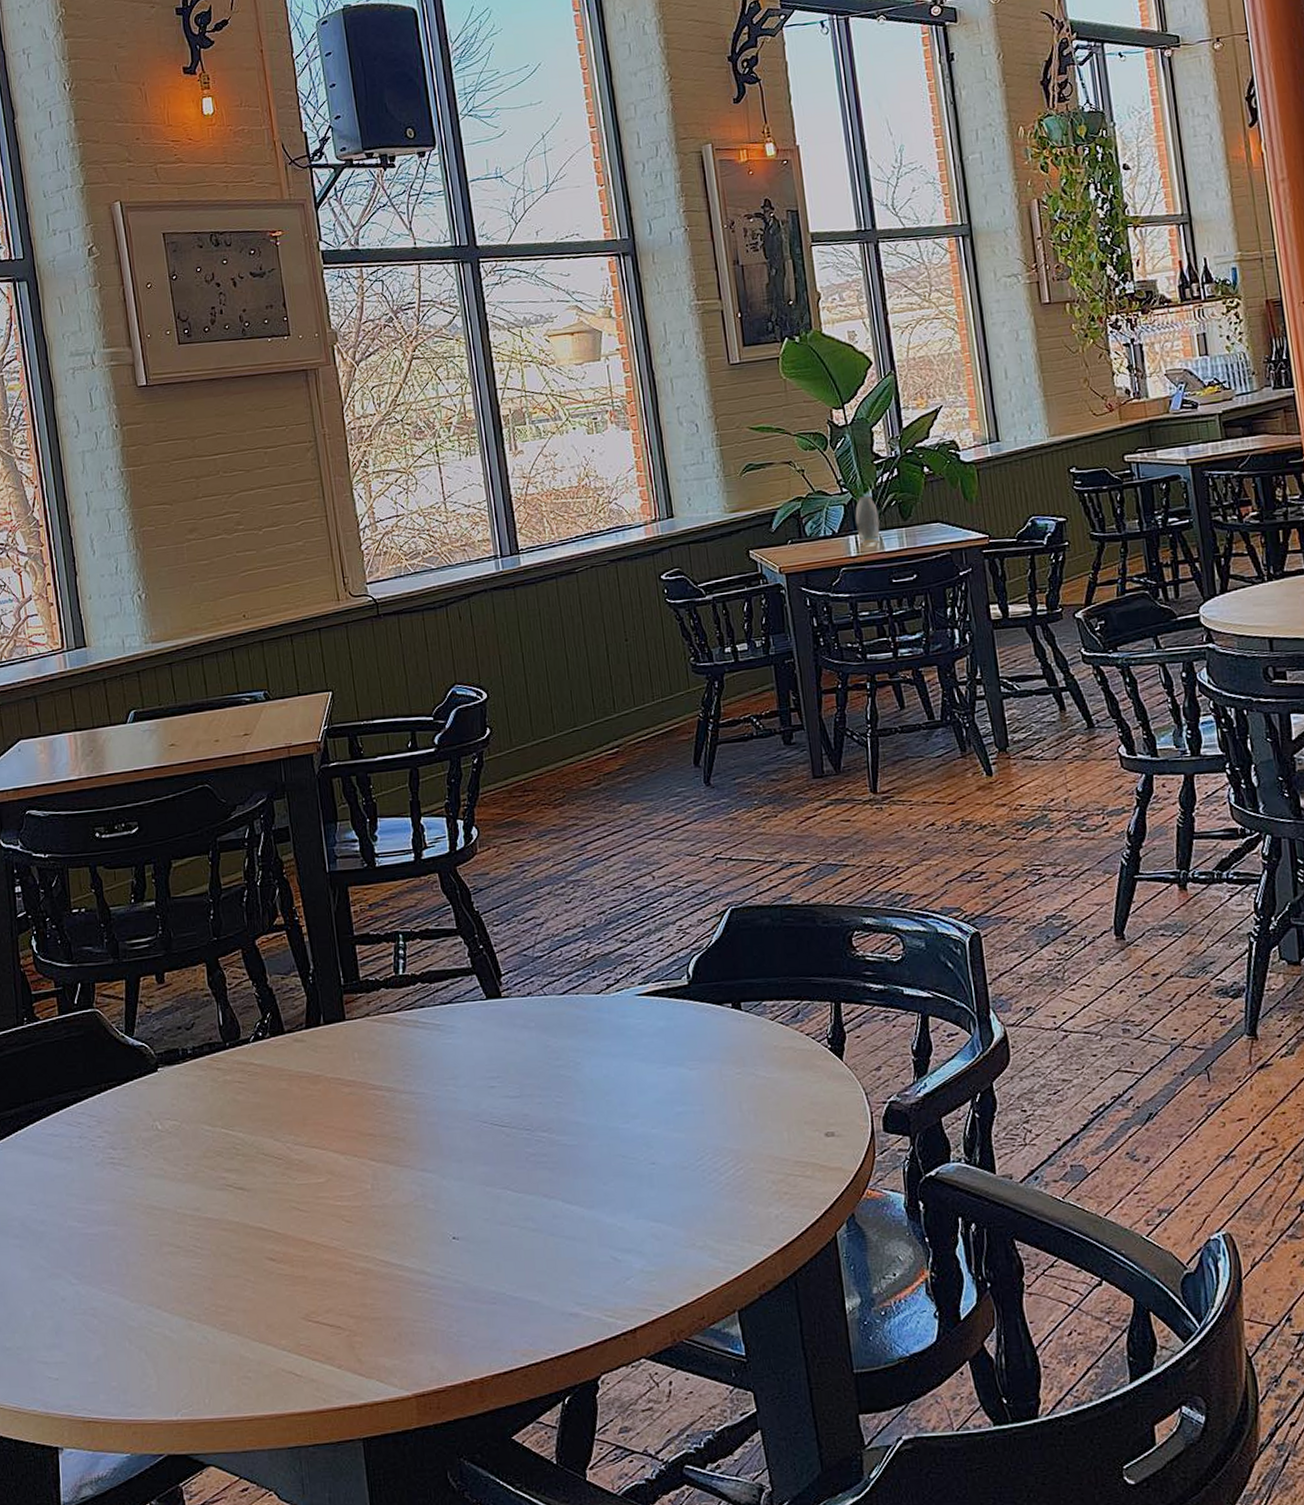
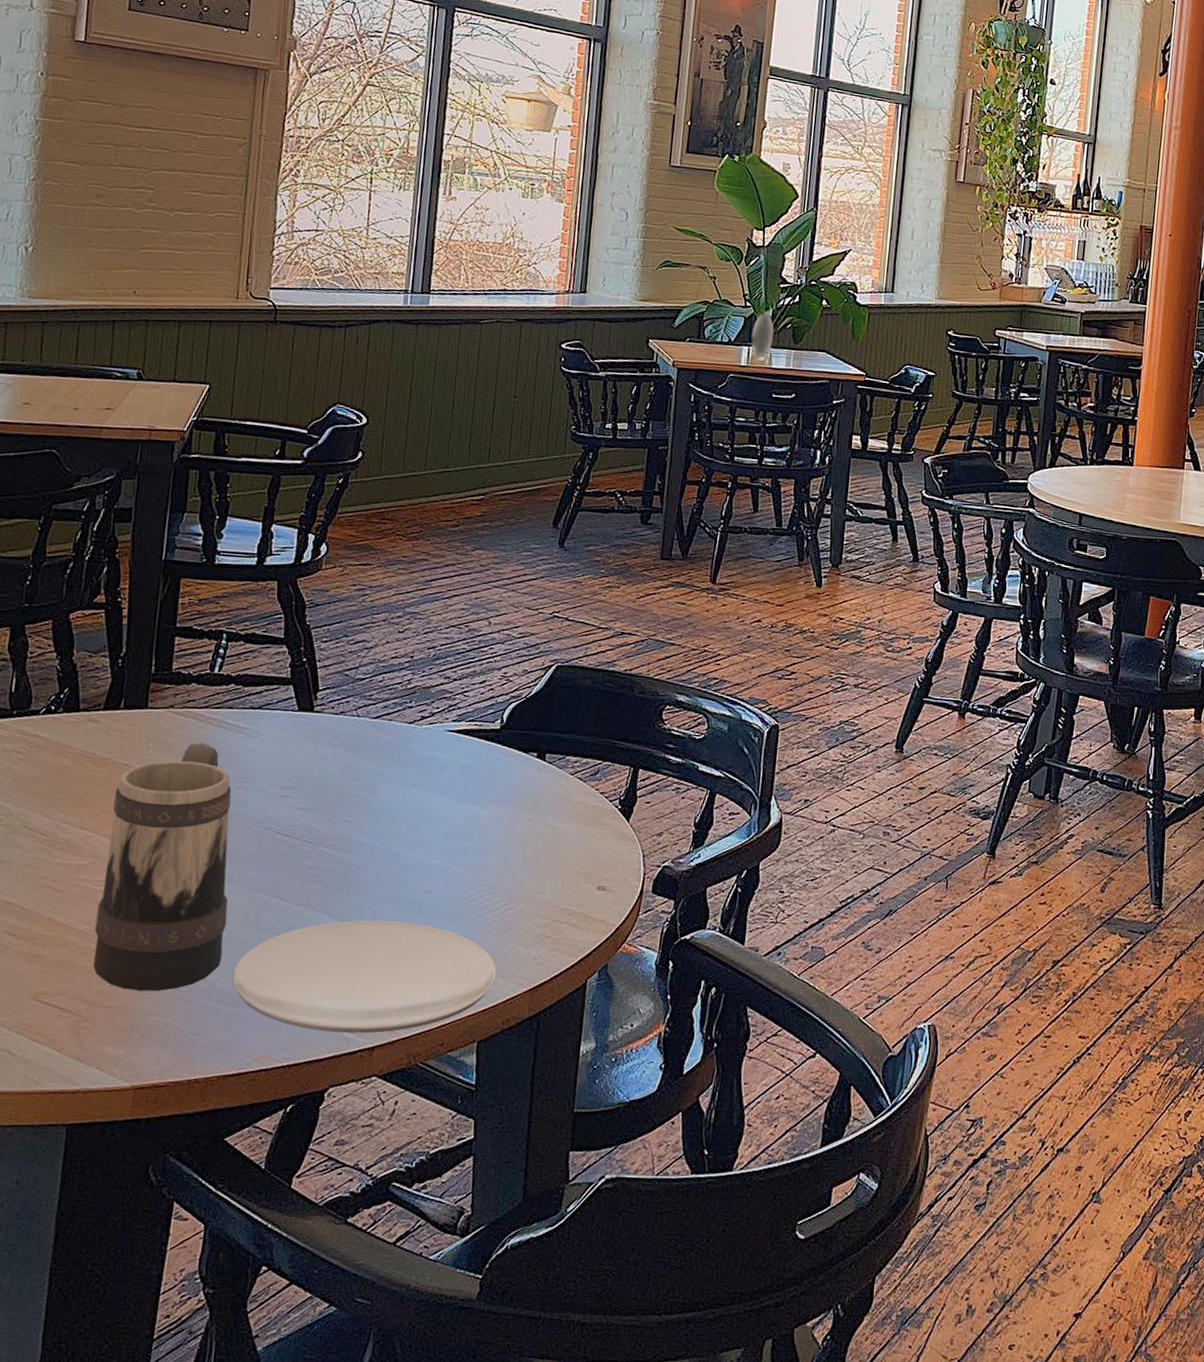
beer mug: none [334,1046,470,1300] -> present [93,743,232,992]
plate: none [482,1196,742,1319] -> present [232,920,497,1034]

